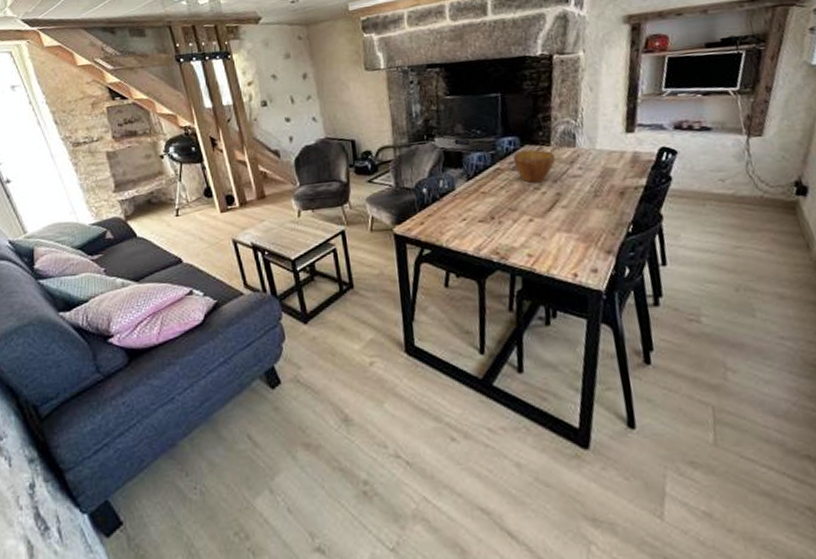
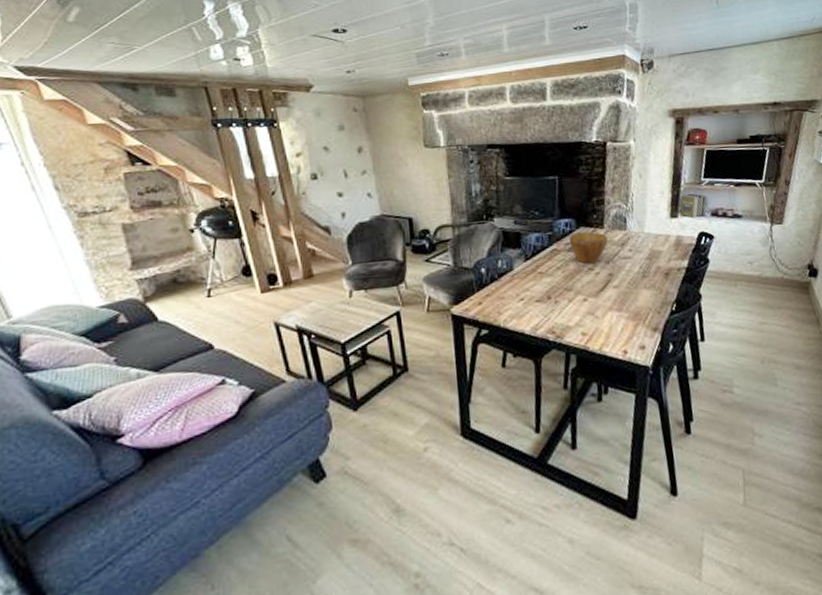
books: none [636,106,669,133] -> present [679,194,707,219]

